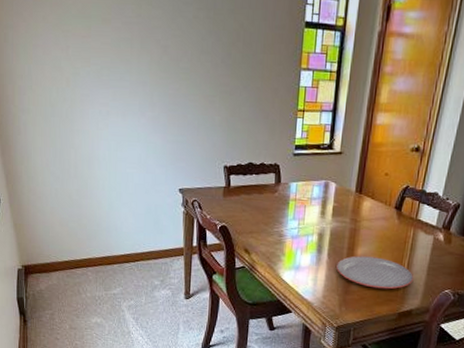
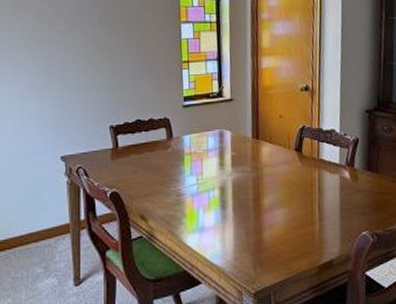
plate: present [336,255,414,290] -> none [244,205,328,241]

